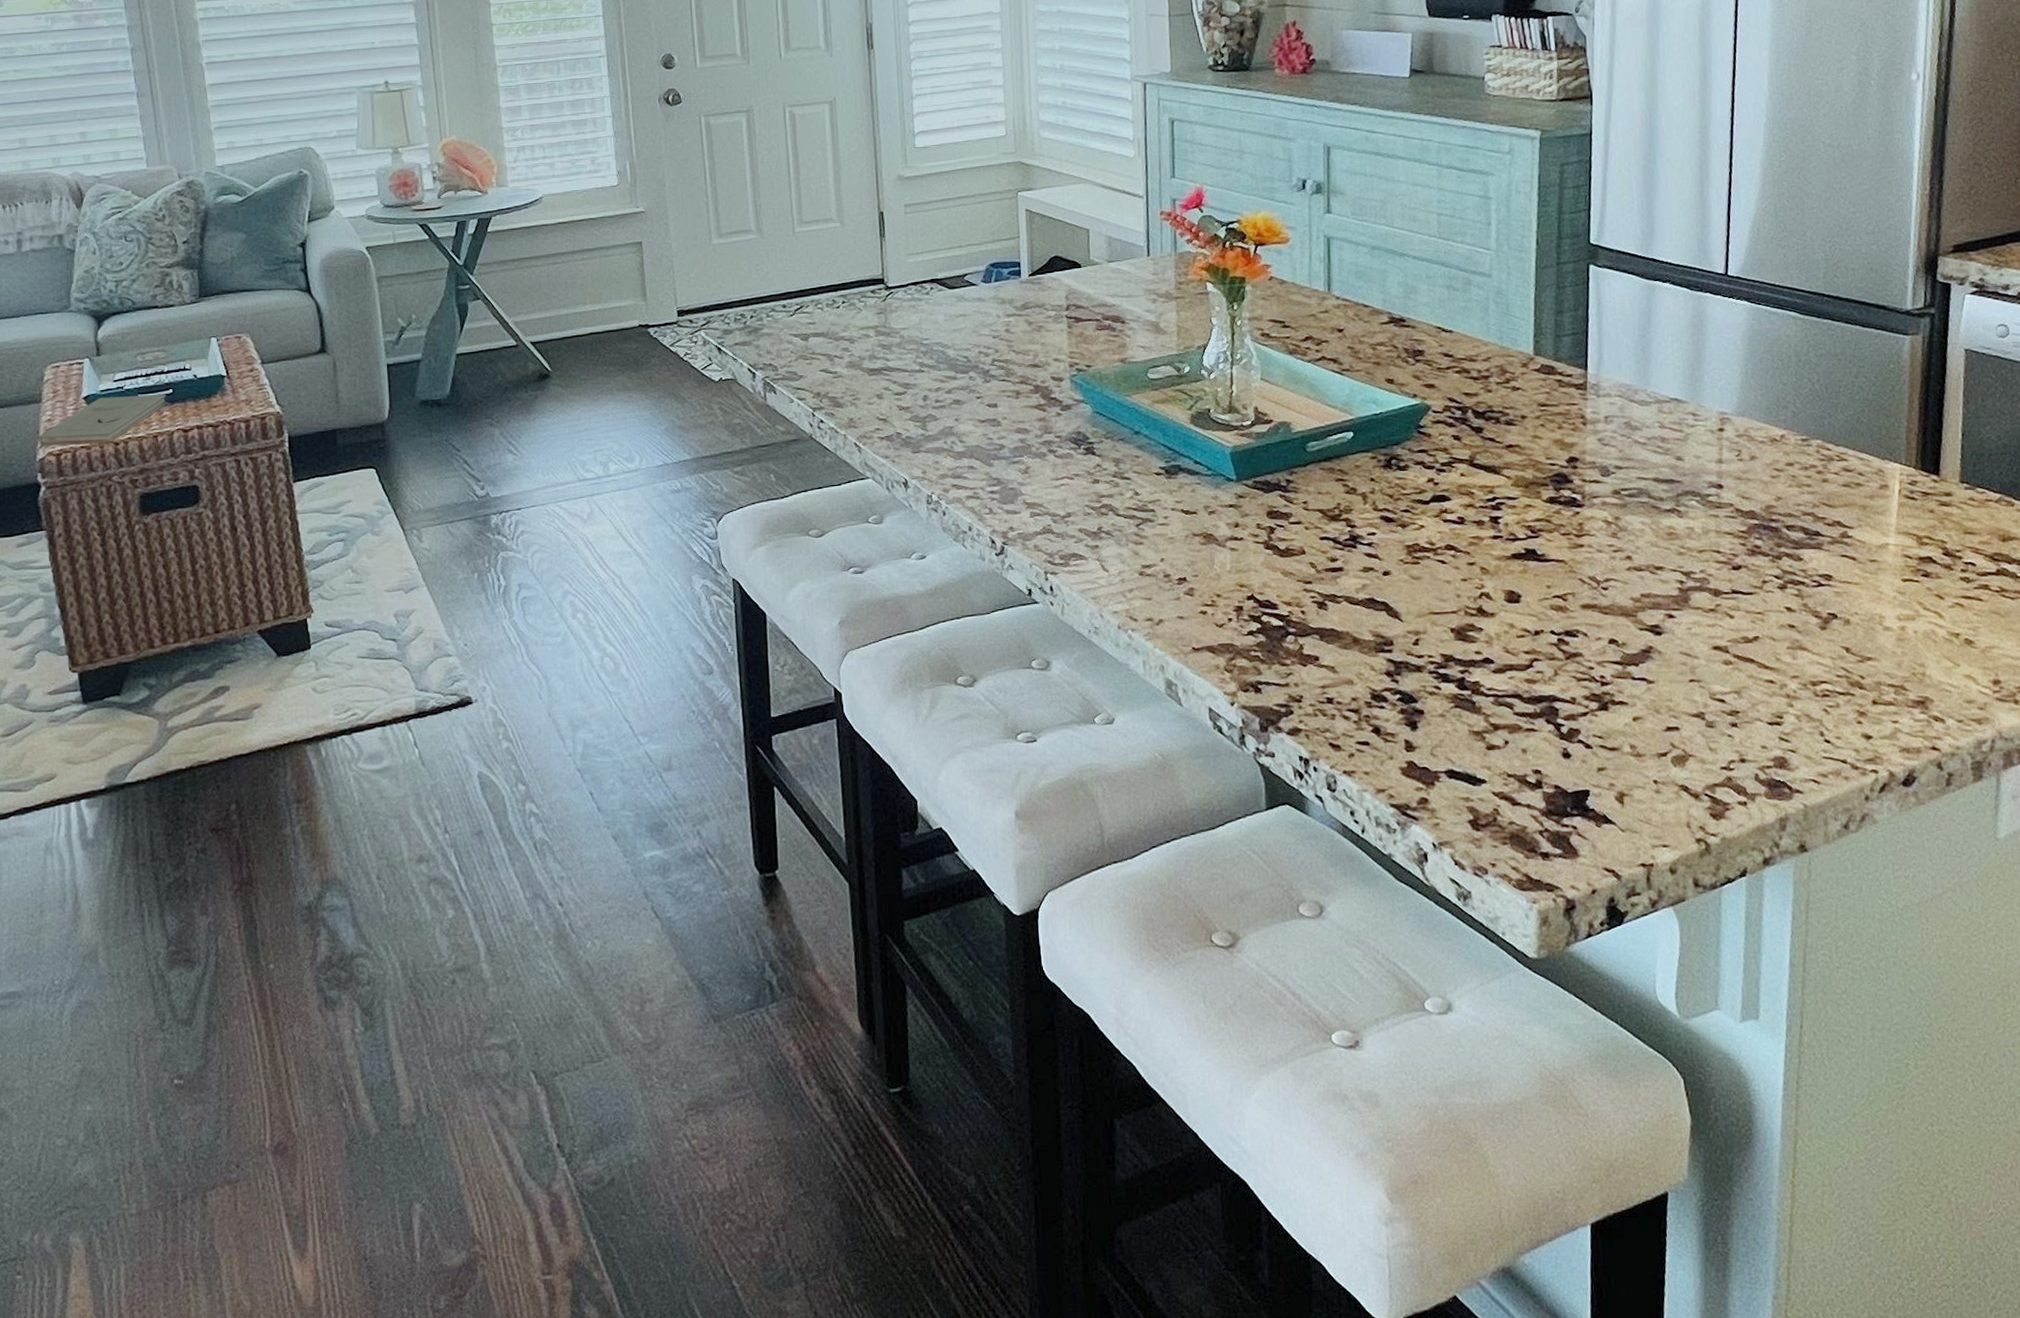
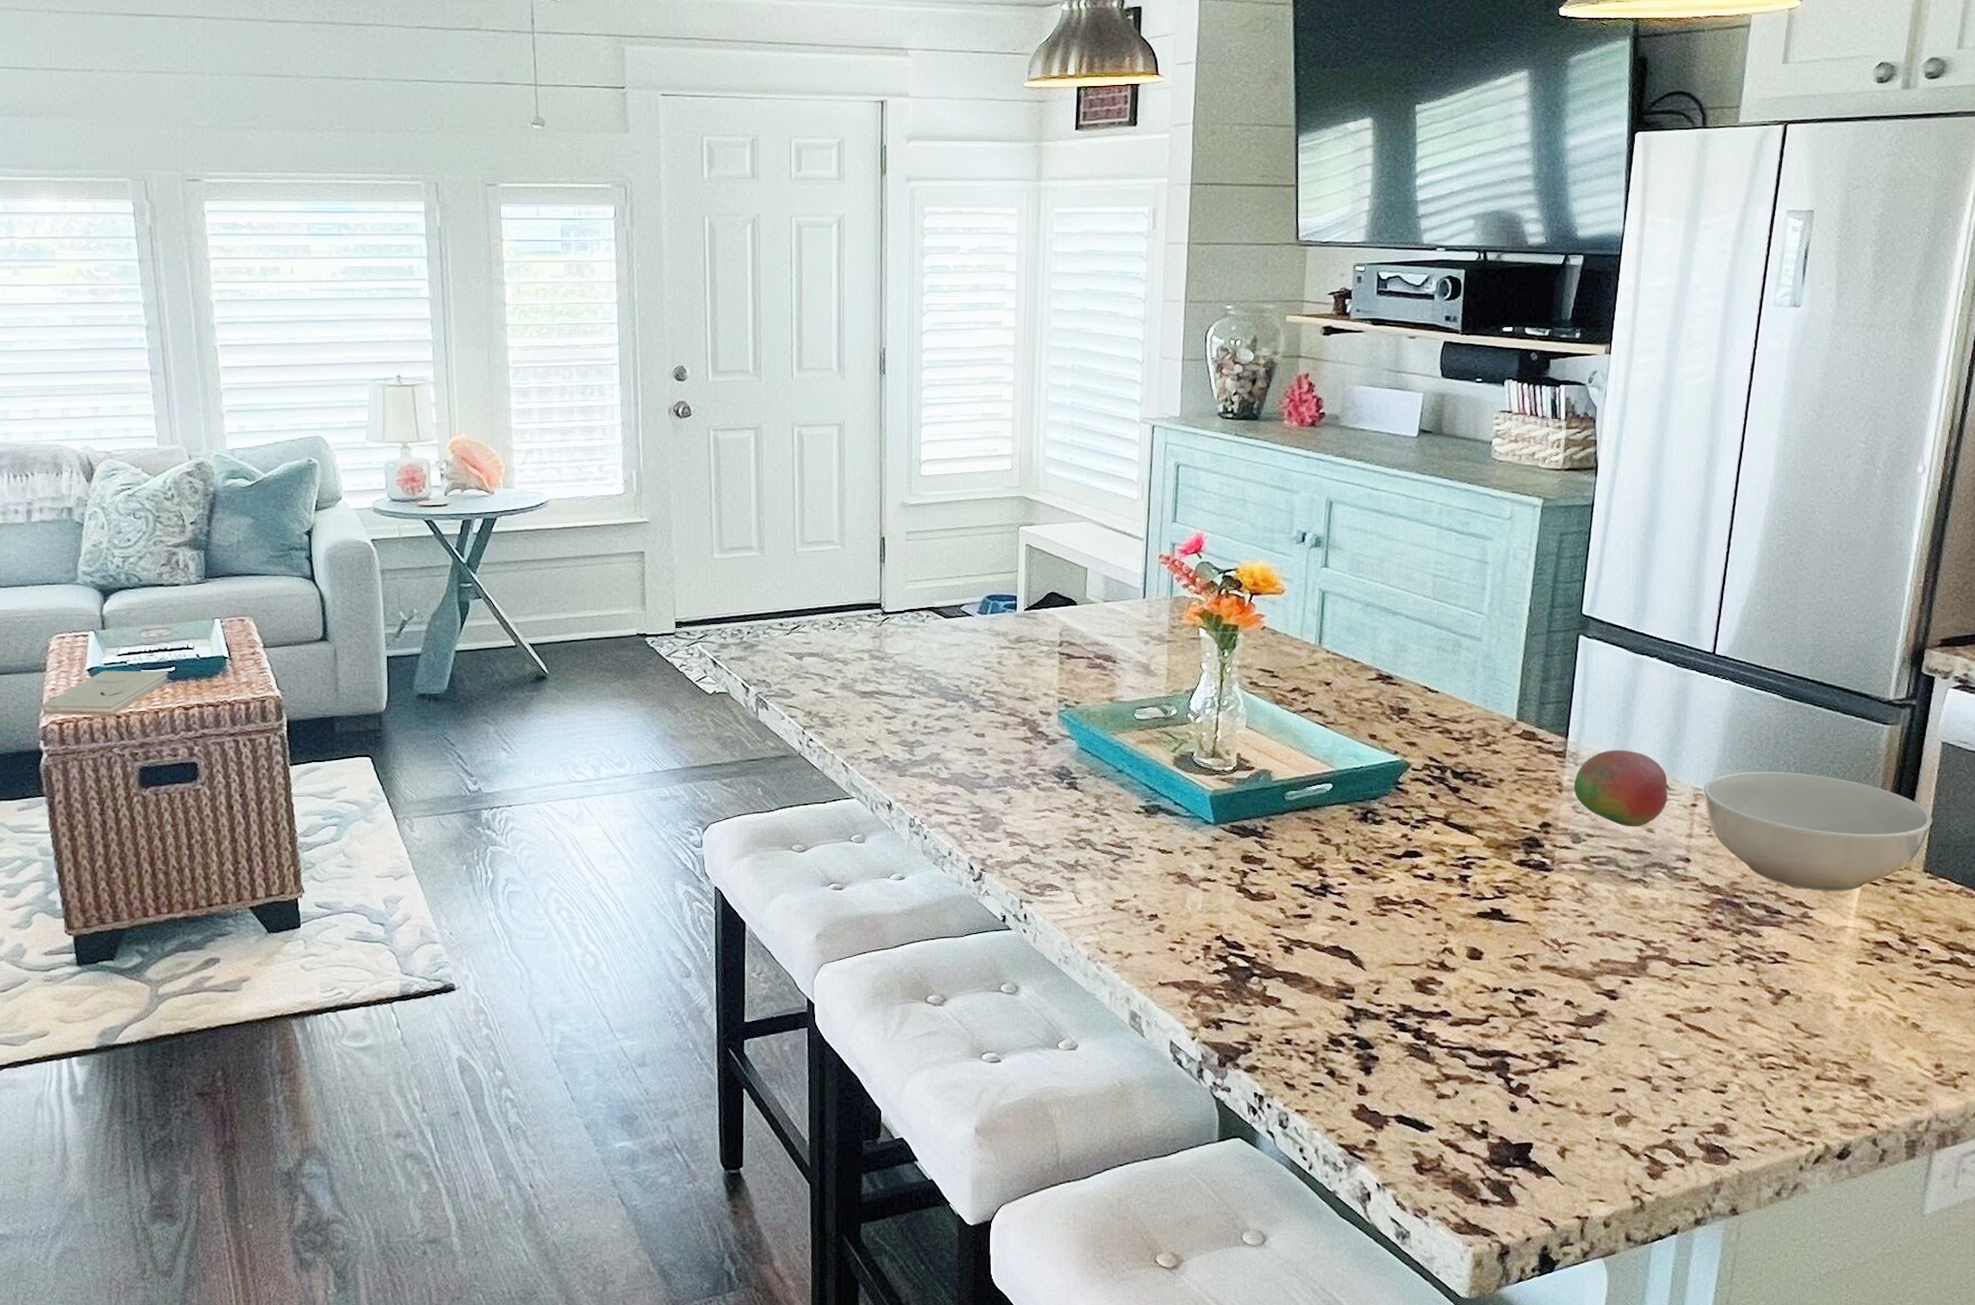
fruit: none [1597,378,1695,456] -> present [1573,750,1670,827]
bowl: none [1729,389,1964,509] -> present [1703,771,1933,891]

